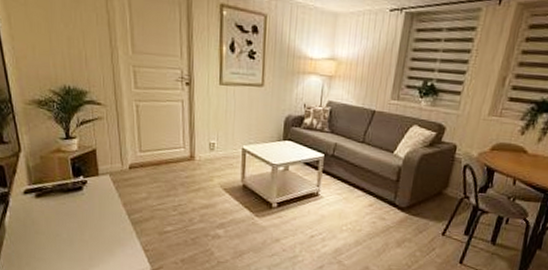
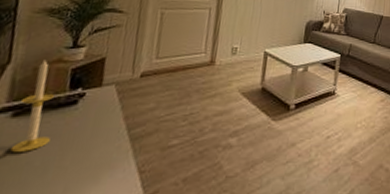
candle: none [39,149,69,227] -> present [10,59,54,153]

